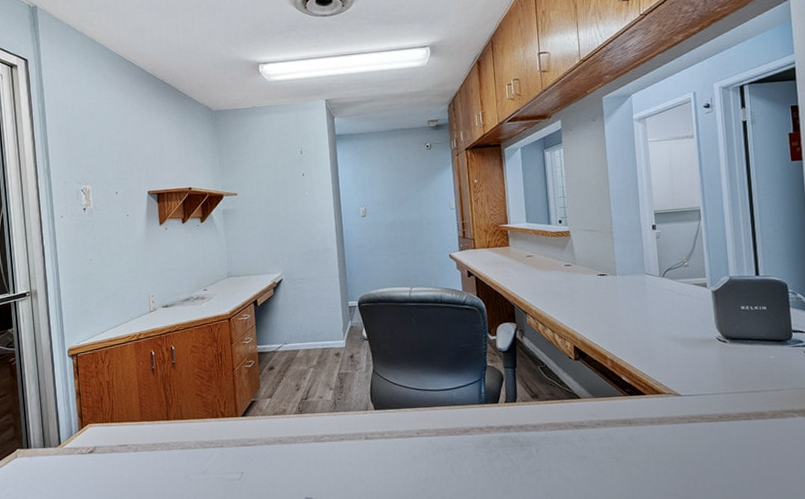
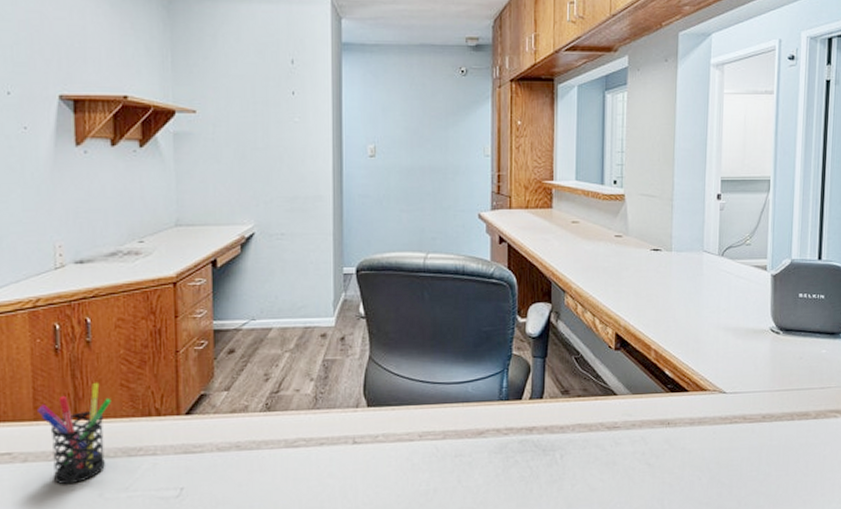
pen holder: none [142,393,191,469] -> present [36,382,112,485]

